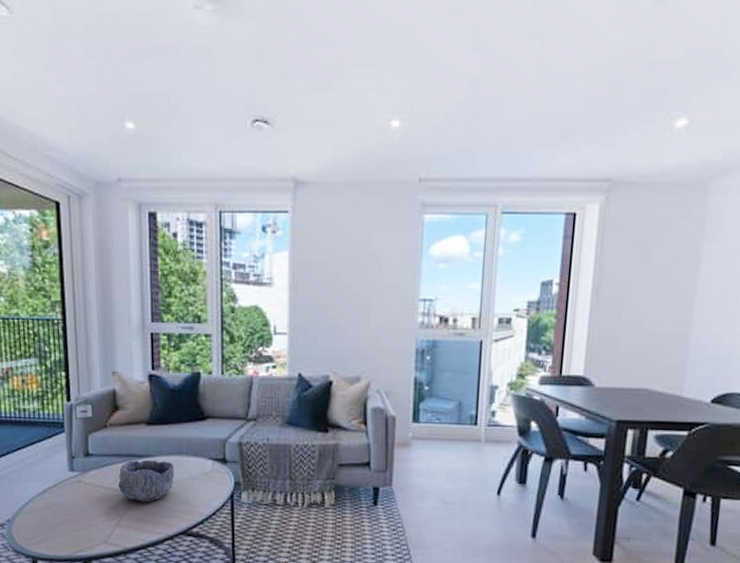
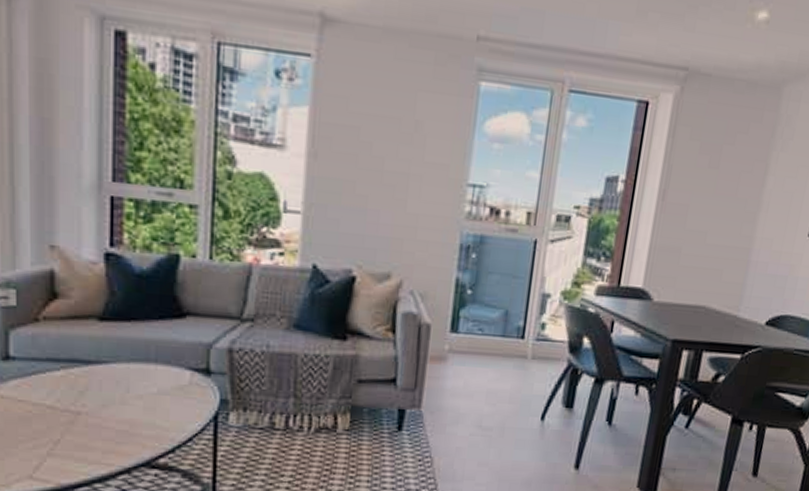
bowl: present [118,460,175,502] -> none [53,367,137,424]

